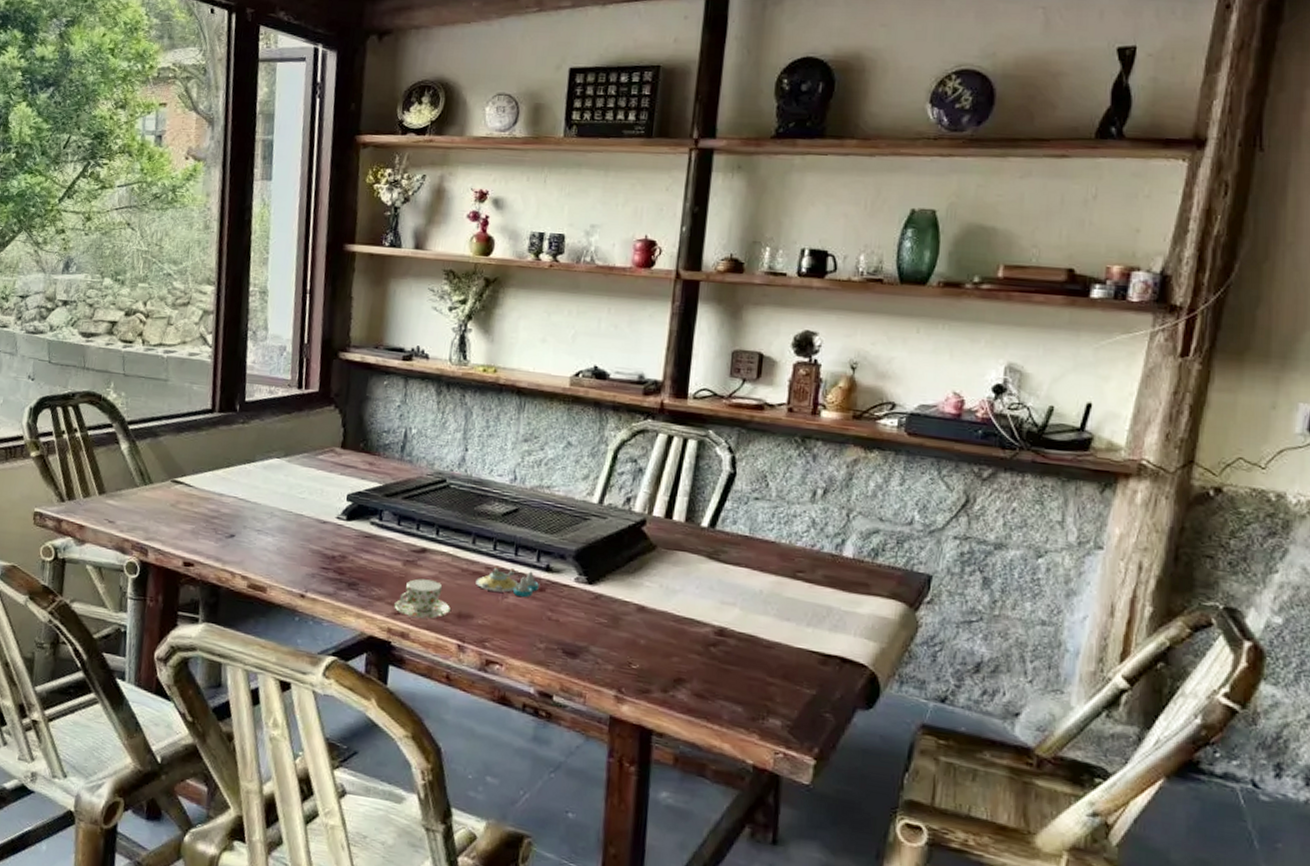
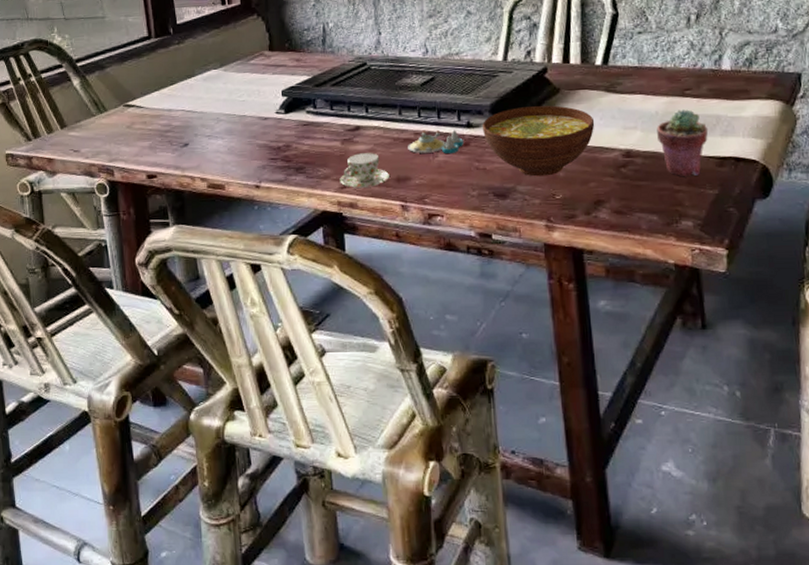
bowl: none [562,558,690,641] -> present [483,105,595,177]
potted succulent: none [757,592,817,670] -> present [657,109,709,176]

